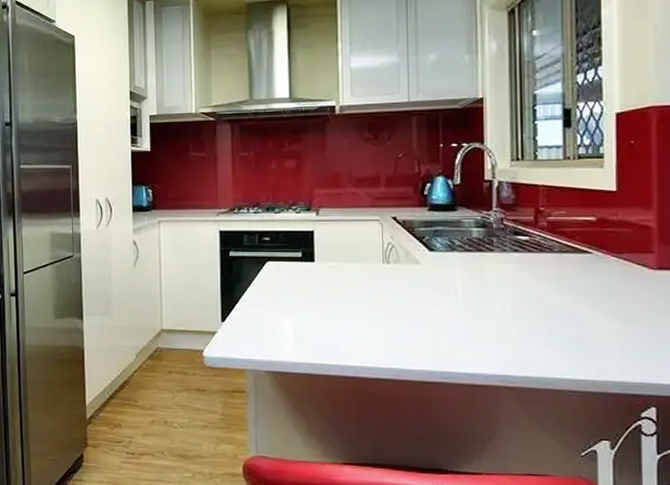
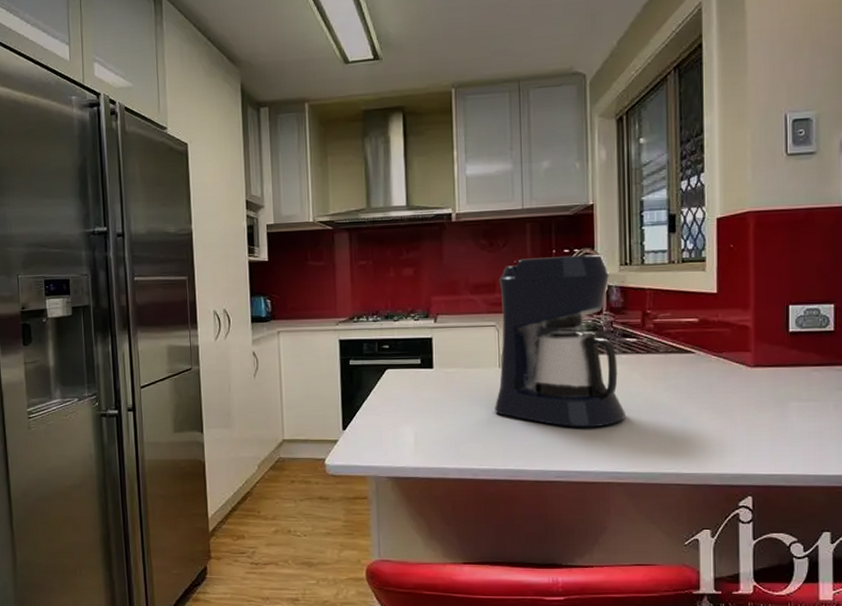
coffee maker: none [378,149,517,328] -> present [495,254,625,428]

